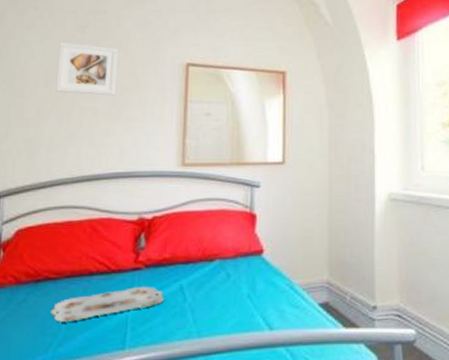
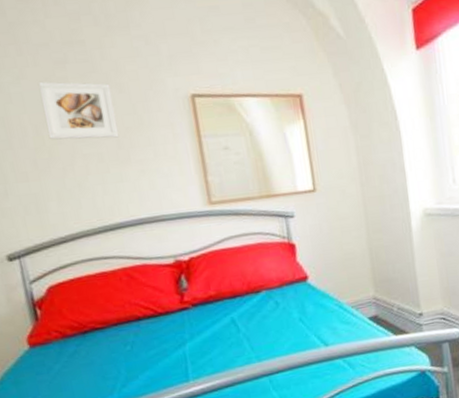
serving tray: present [50,287,165,322] -> none [105,323,219,367]

